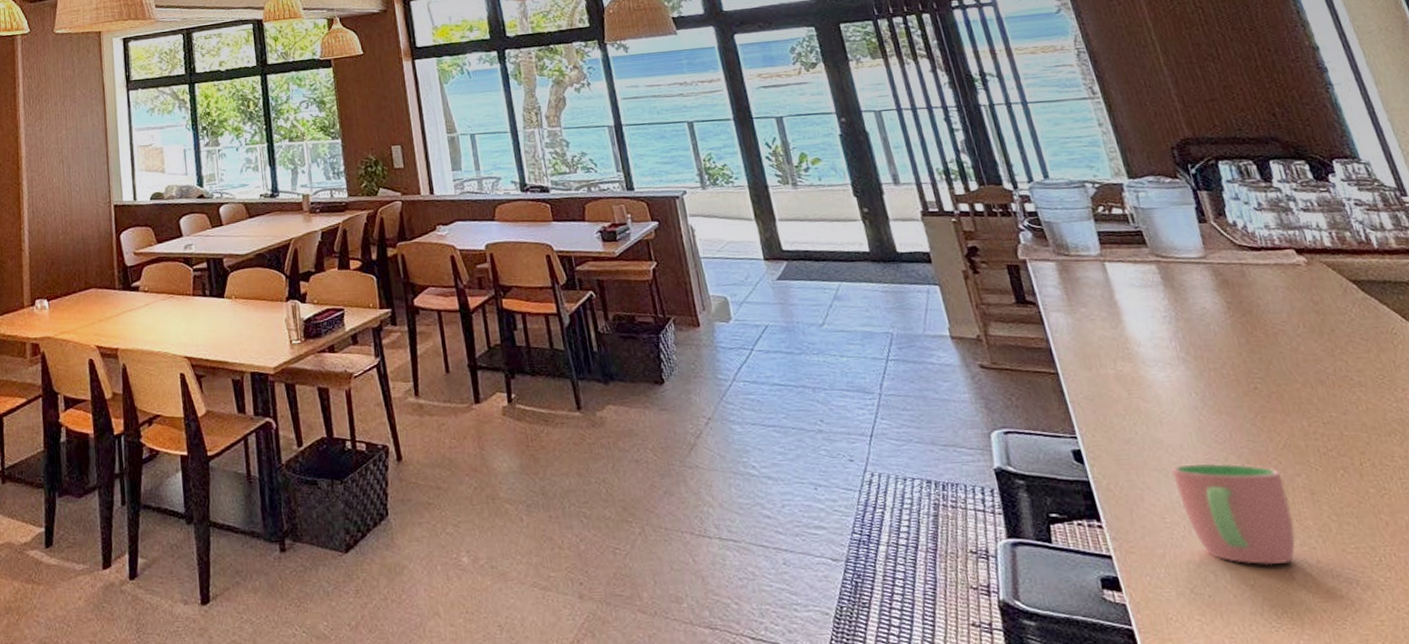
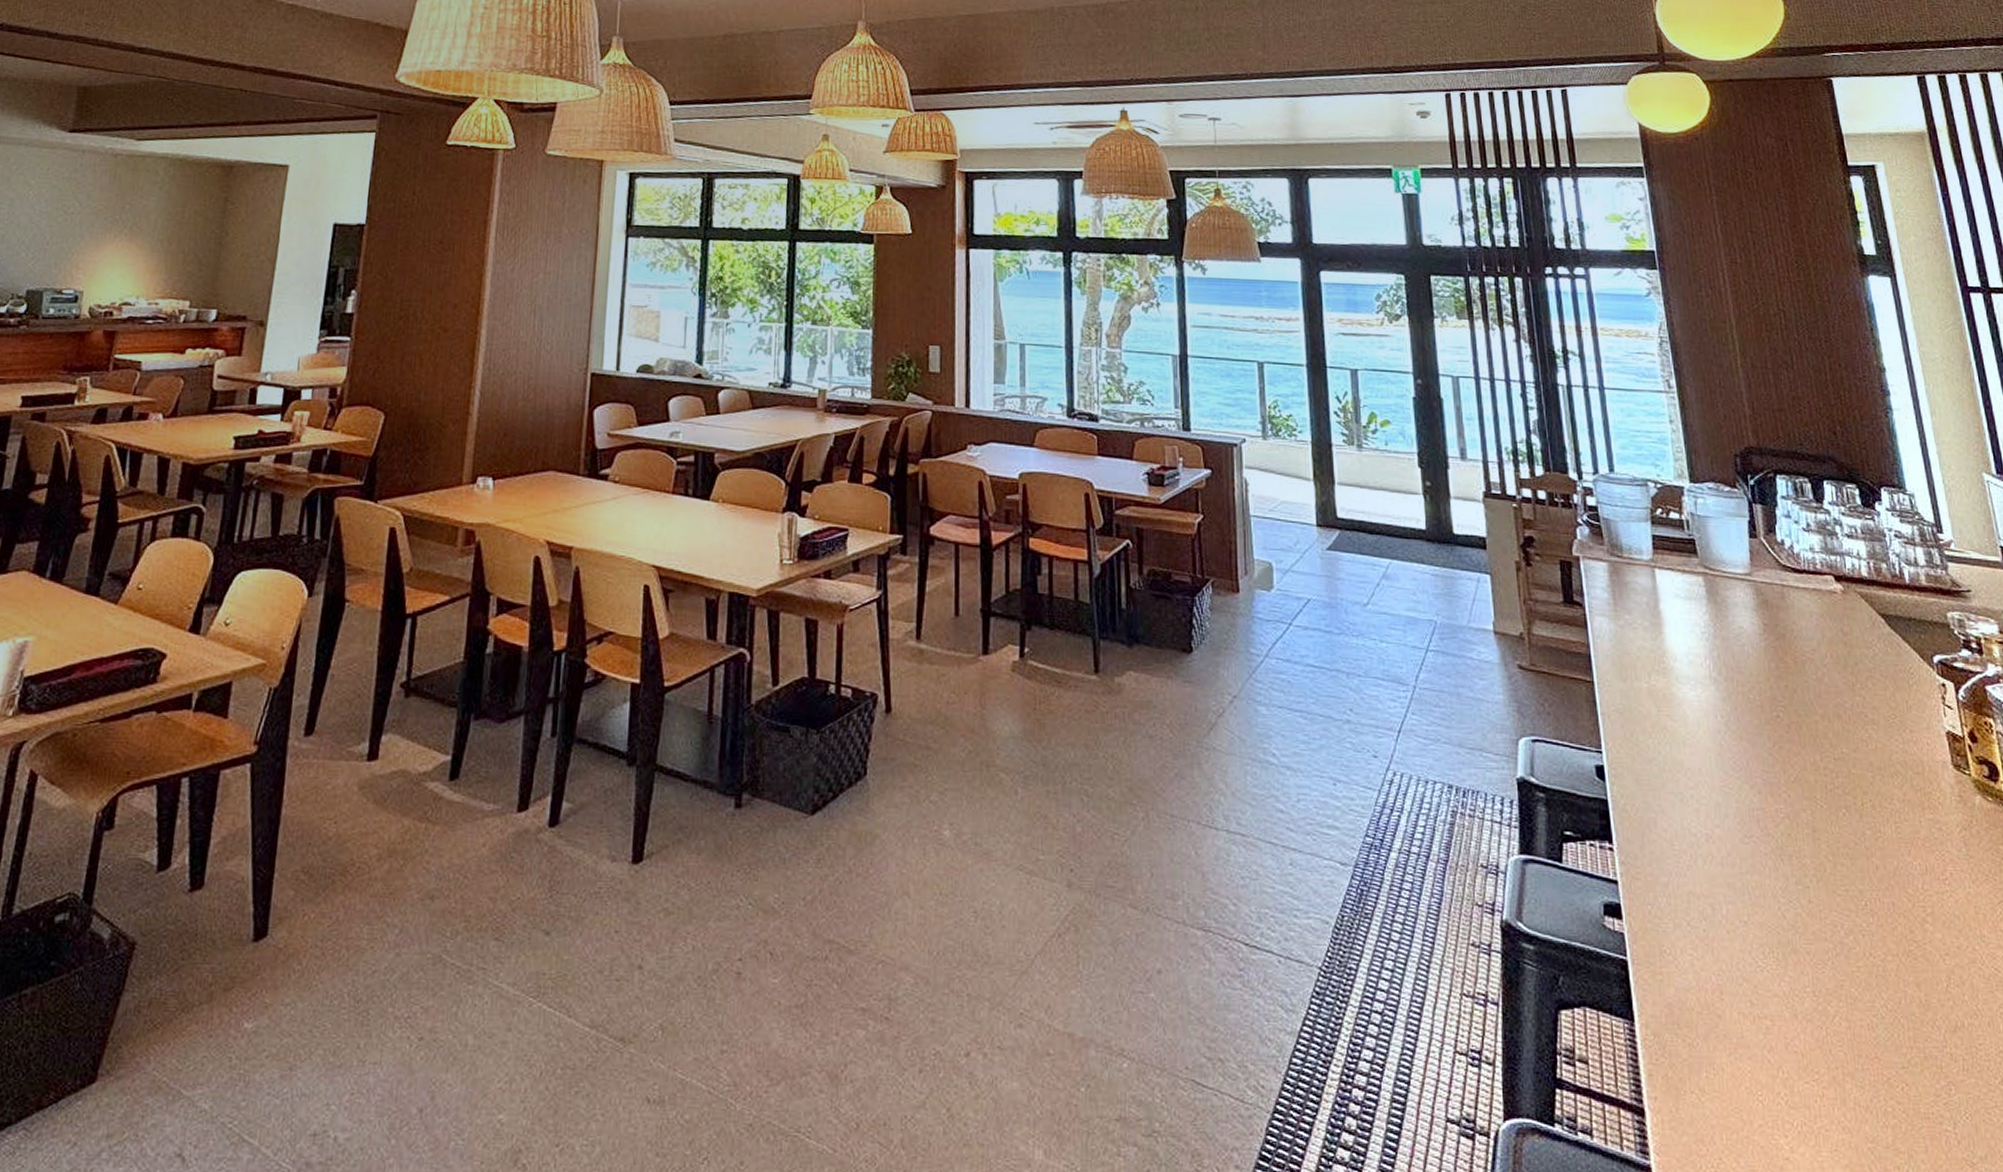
cup: present [1171,463,1296,566] -> none [1686,789,1793,902]

